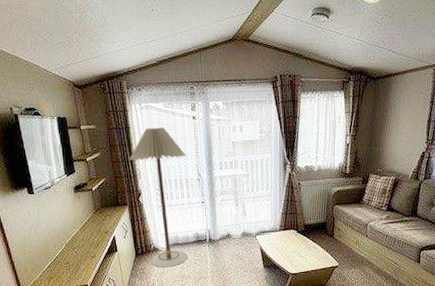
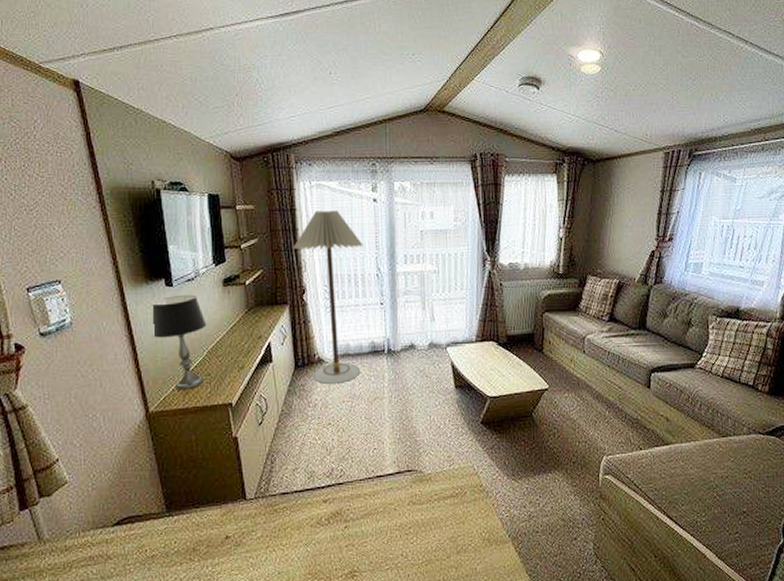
table lamp: none [17,200,64,276] -> present [150,294,207,390]

